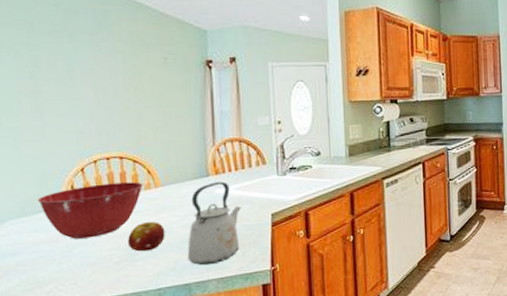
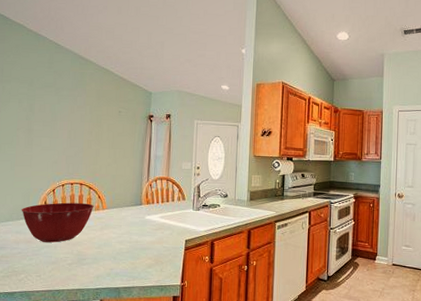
fruit: present [128,222,165,252] -> none [79,236,106,258]
kettle: present [187,181,242,266] -> none [120,210,164,275]

